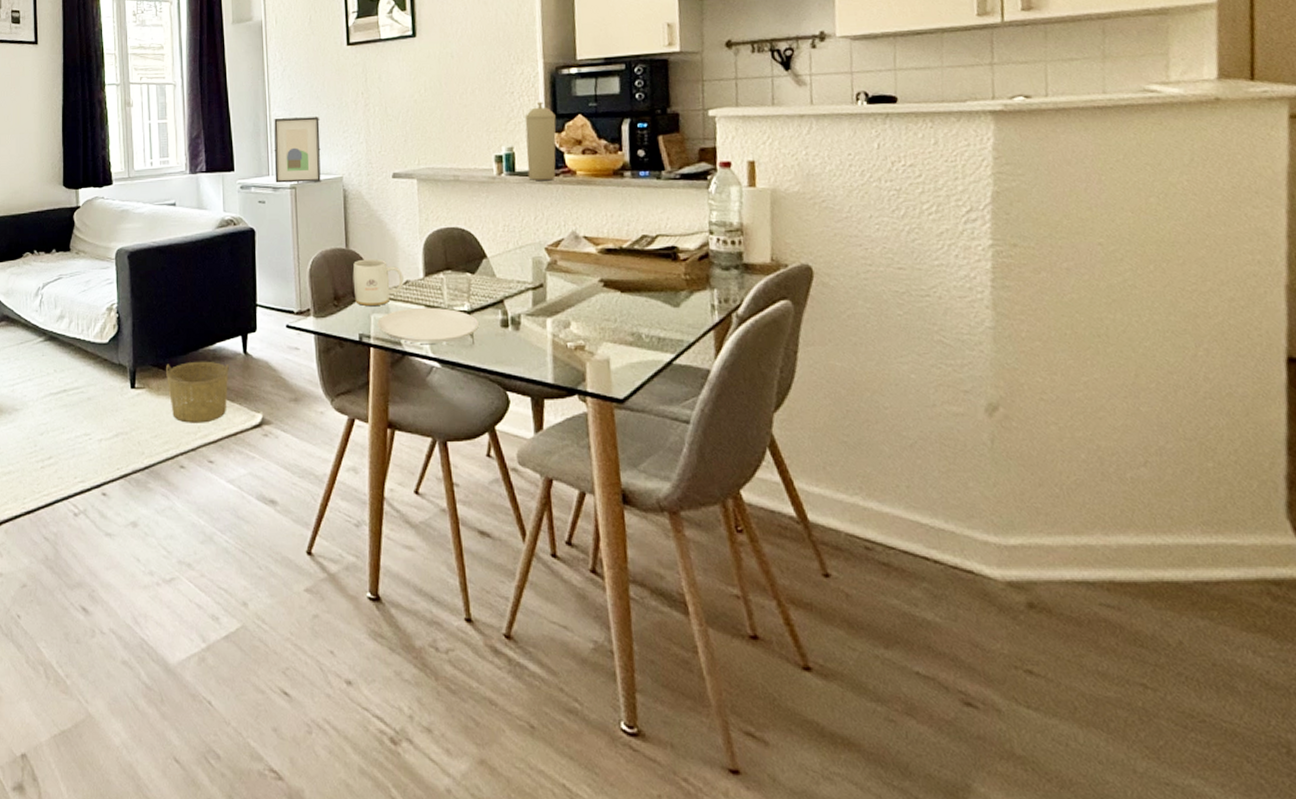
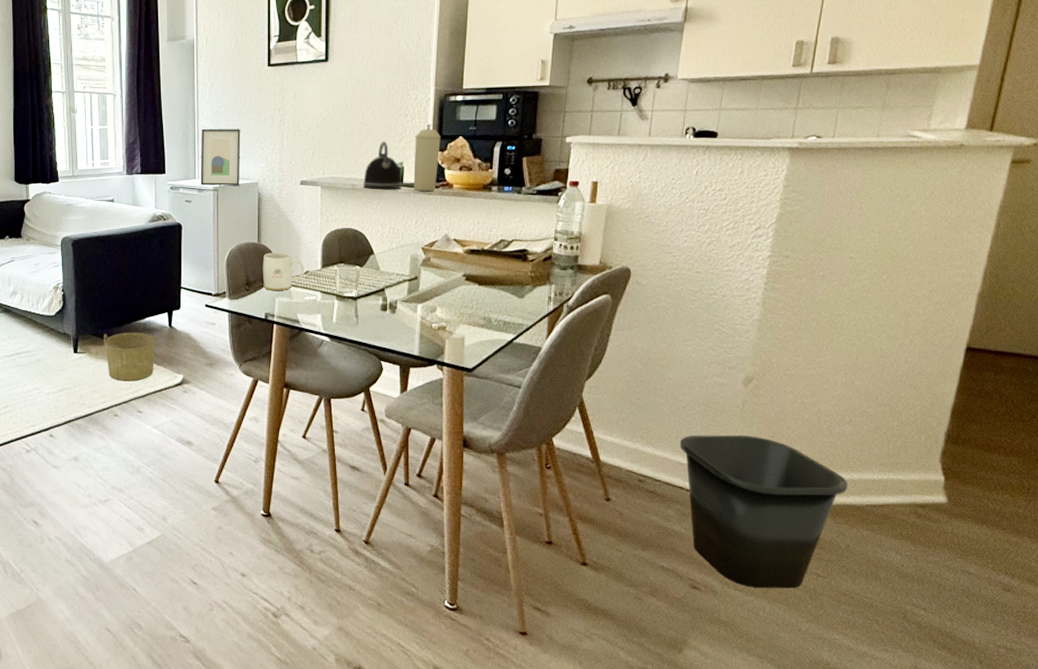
plate: present [377,307,479,344] -> none [280,293,363,322]
kettle: none [467,123,515,180] -> present [363,141,403,189]
waste bin: none [912,484,1163,707] -> present [679,435,848,589]

